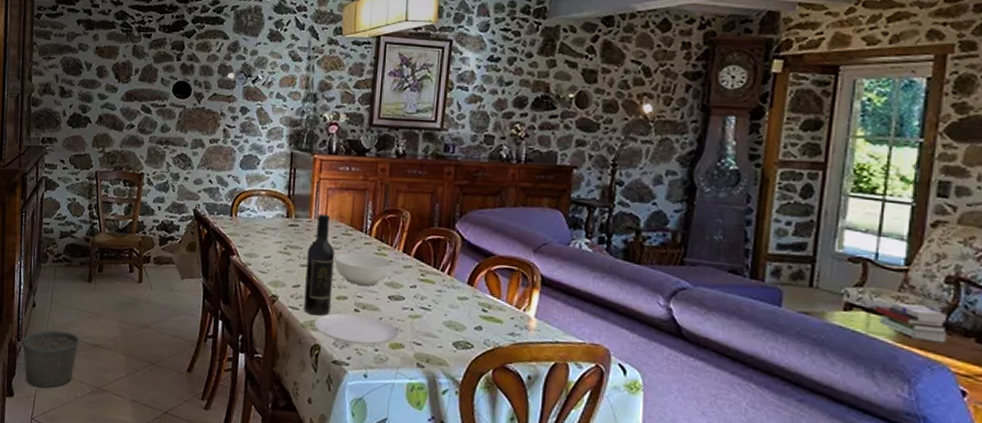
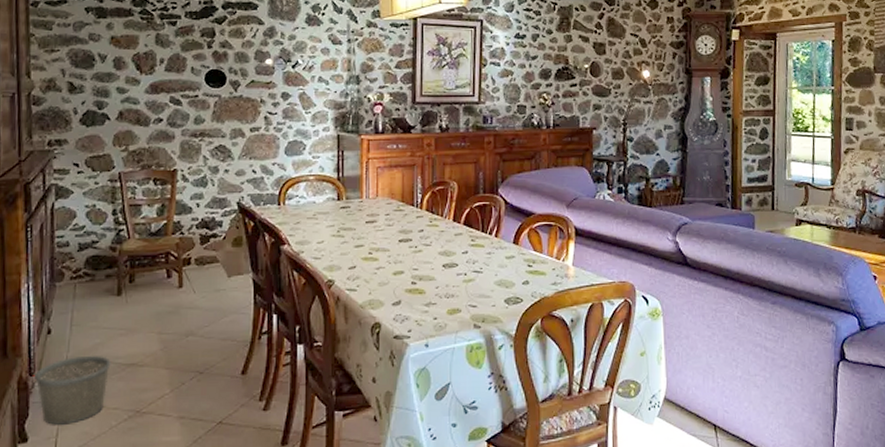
wine bottle: present [303,213,335,316] -> none [361,192,389,294]
plate: present [314,313,398,347] -> none [372,286,454,318]
bowl: present [334,253,392,286] -> none [388,227,444,258]
books: present [874,303,948,344] -> none [815,215,862,242]

